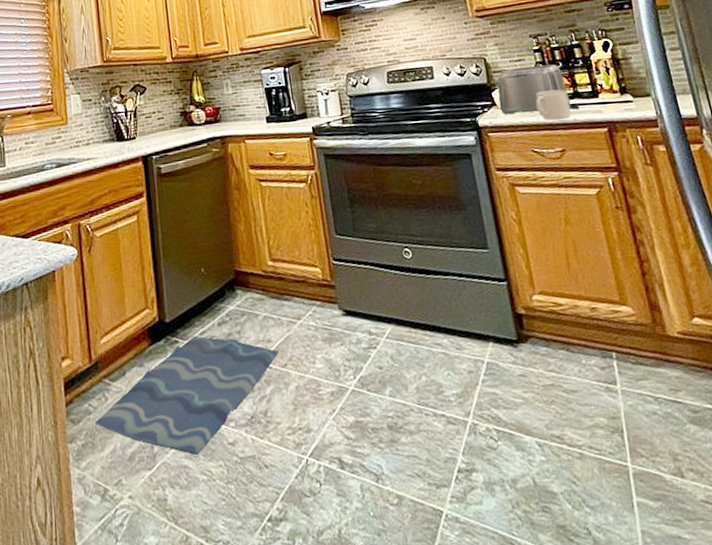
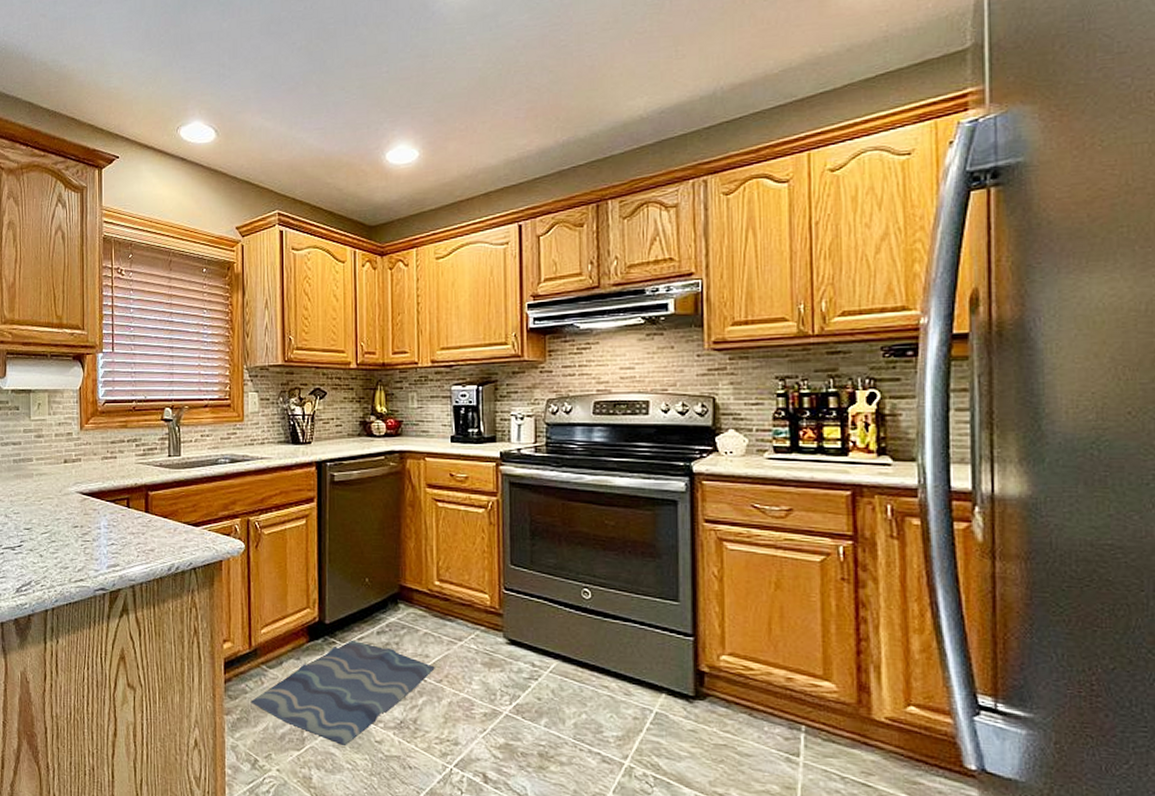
toaster: present [494,64,580,116] -> none [720,412,822,467]
mug: present [535,89,572,121] -> none [767,441,810,476]

